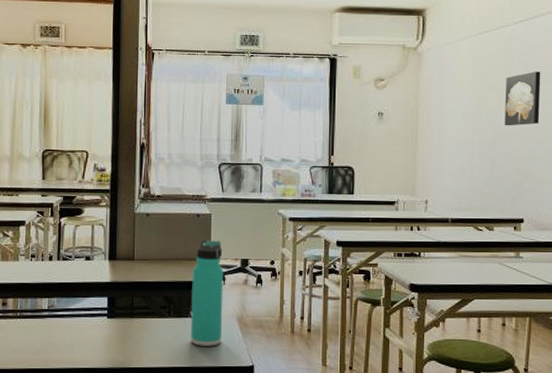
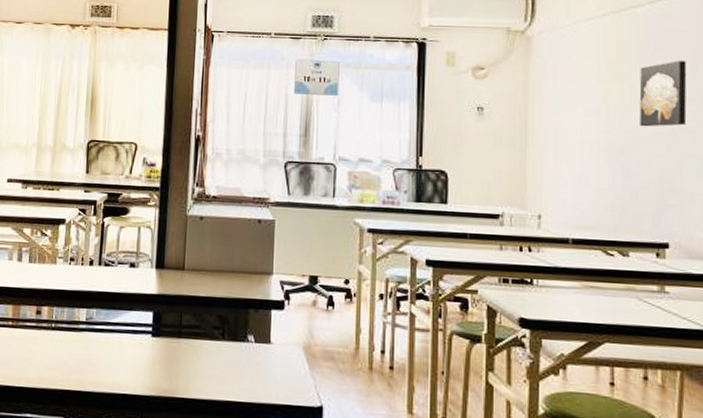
thermos bottle: present [191,240,224,346] -> none [248,250,288,379]

